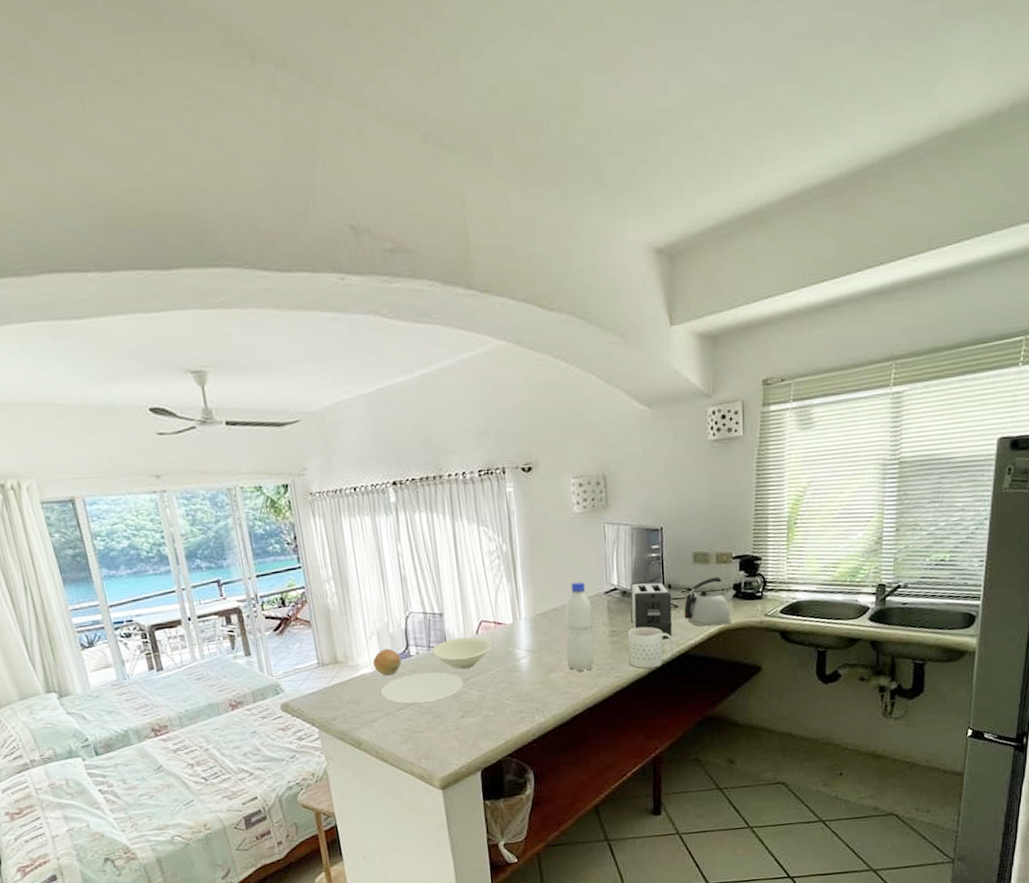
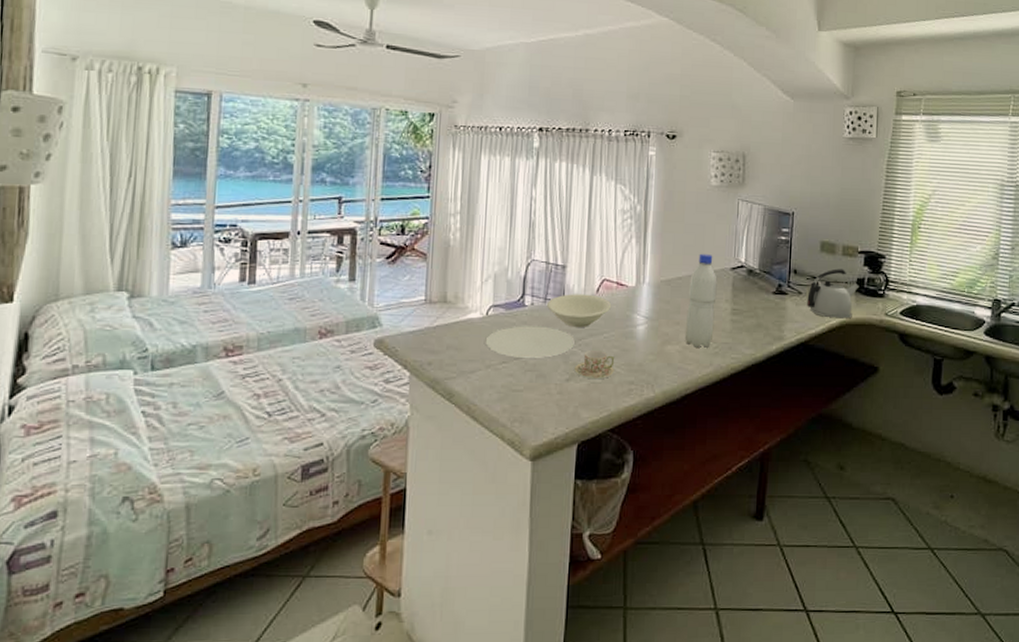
fruit: present [372,648,402,676] -> none [482,294,514,324]
teacup: none [467,686,505,714] -> present [574,349,615,380]
mug: present [627,626,674,669] -> none [747,308,795,354]
toaster: present [630,581,673,640] -> none [754,262,797,325]

